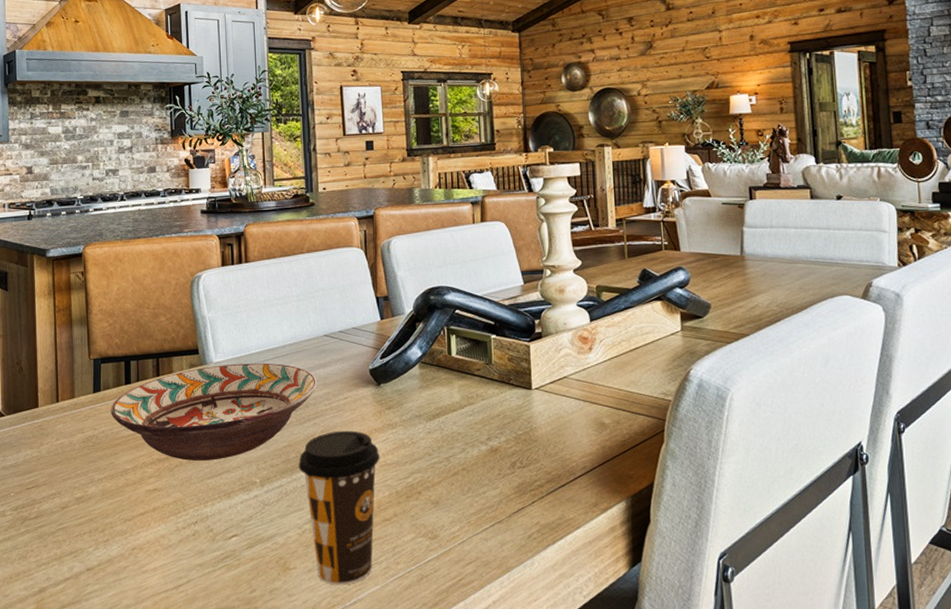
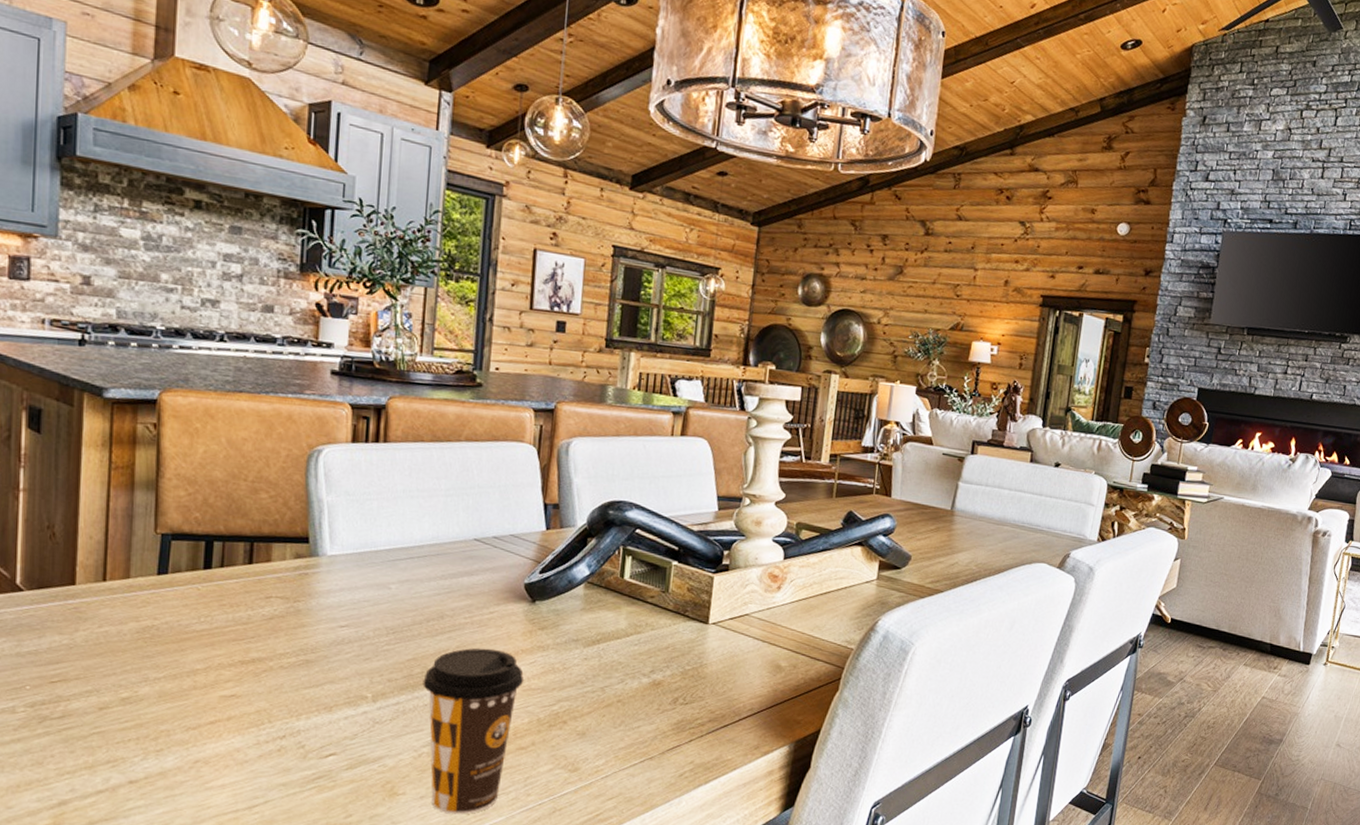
decorative bowl: present [110,363,317,461] -> none [180,559,459,668]

